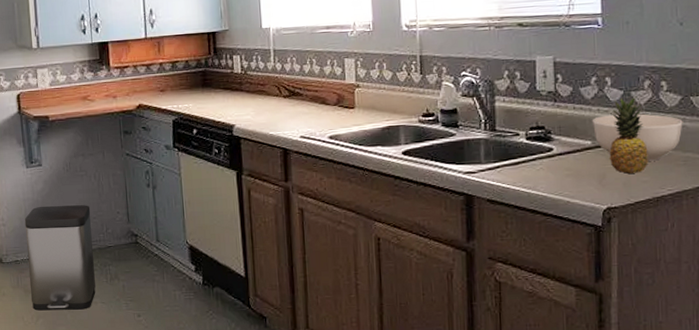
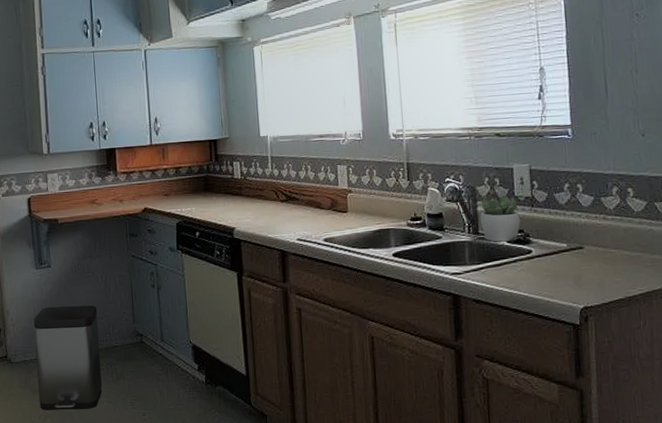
succulent plant: none [497,89,542,140] -> present [480,195,520,242]
bowl: present [592,113,683,161] -> none [566,218,650,263]
fruit: present [609,96,648,174] -> none [583,202,620,274]

